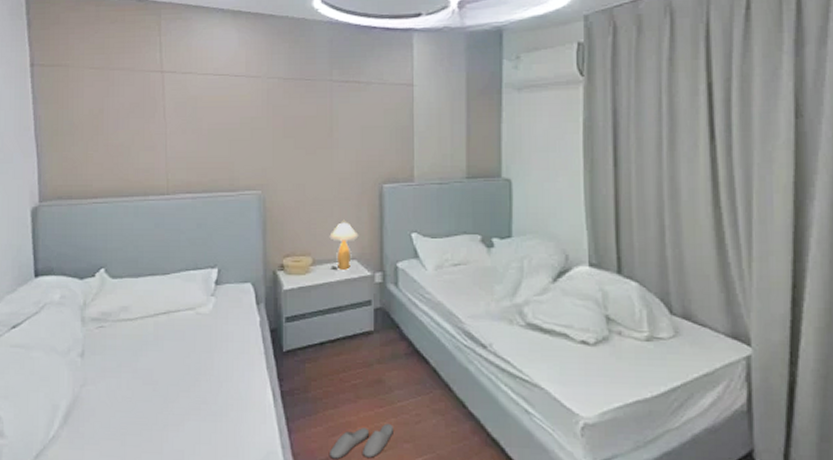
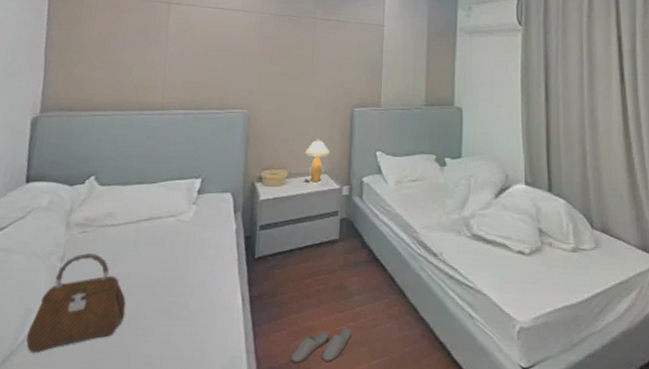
handbag: none [57,349,153,447] -> present [26,253,126,352]

